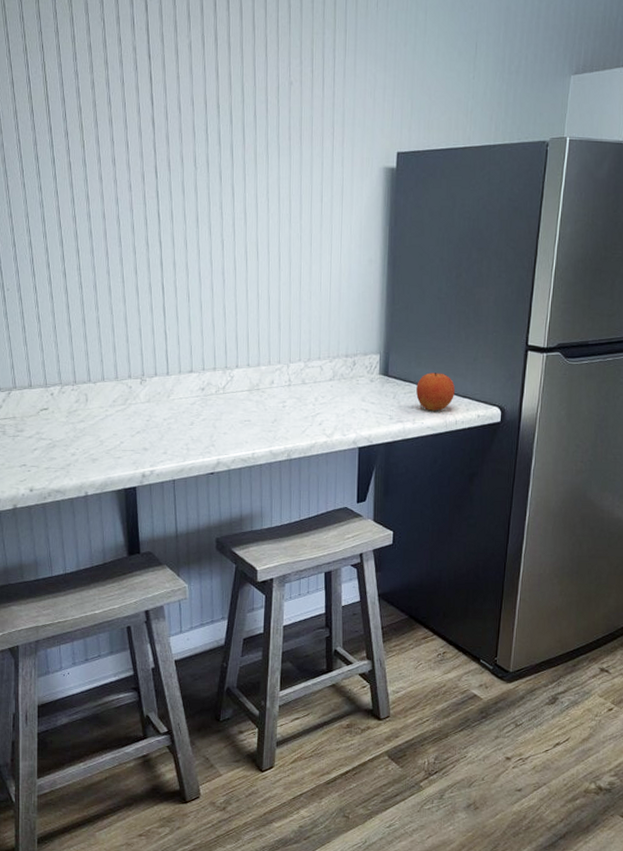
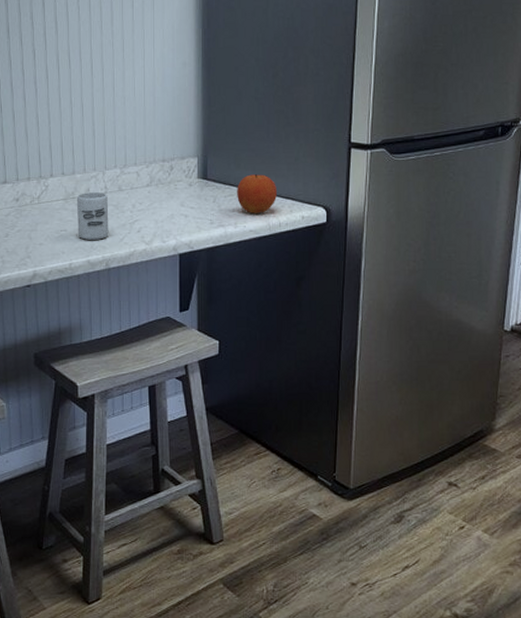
cup: none [260,384,292,431] -> present [76,192,109,240]

